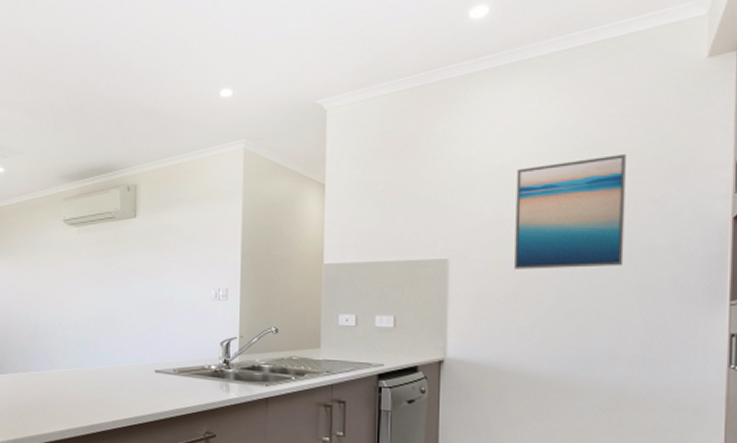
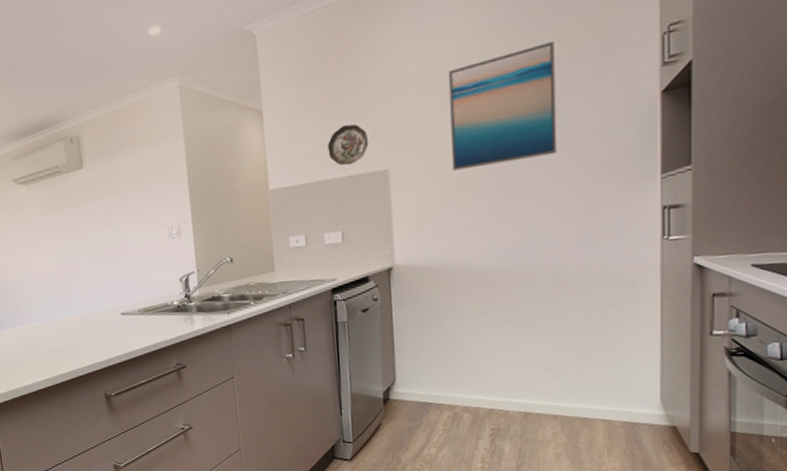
decorative plate: none [388,208,430,250] -> present [328,124,369,166]

